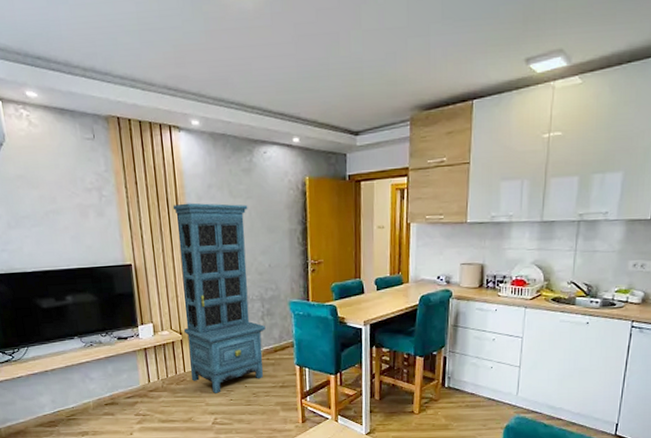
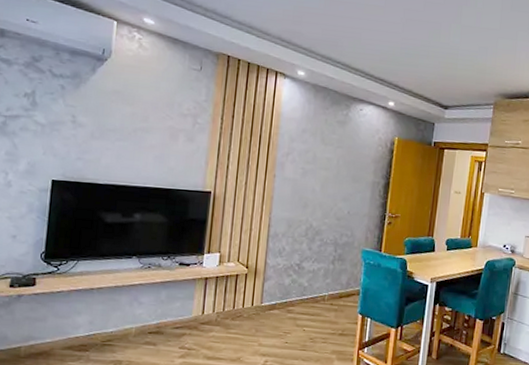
cabinet: present [172,202,266,393] -> none [248,142,337,334]

